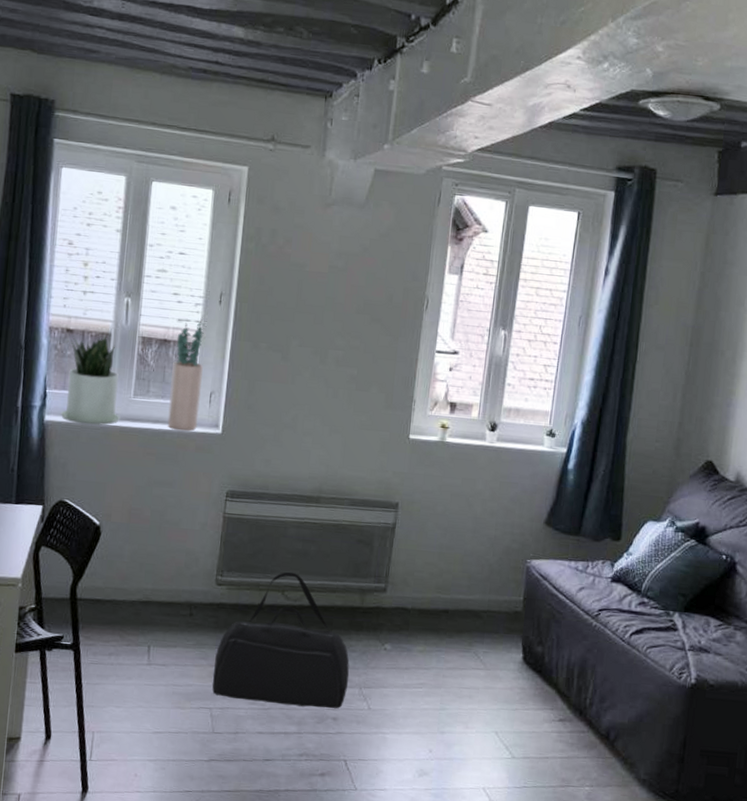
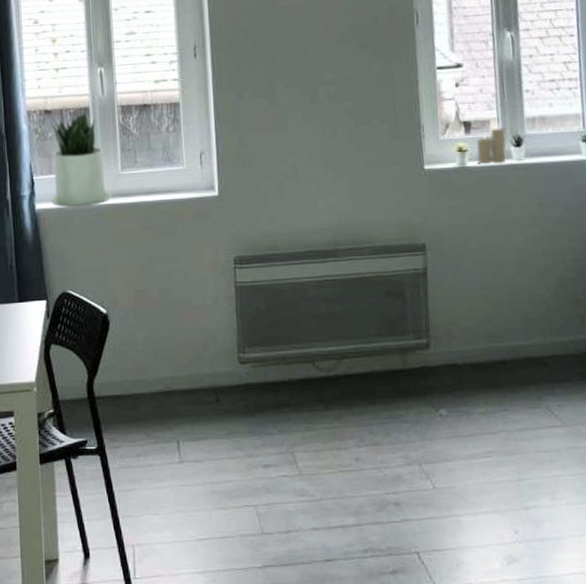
vase: present [167,317,205,432] -> none [156,74,192,200]
duffel bag: present [212,571,350,708] -> none [251,338,406,493]
candle: none [456,407,485,444] -> present [477,122,506,166]

